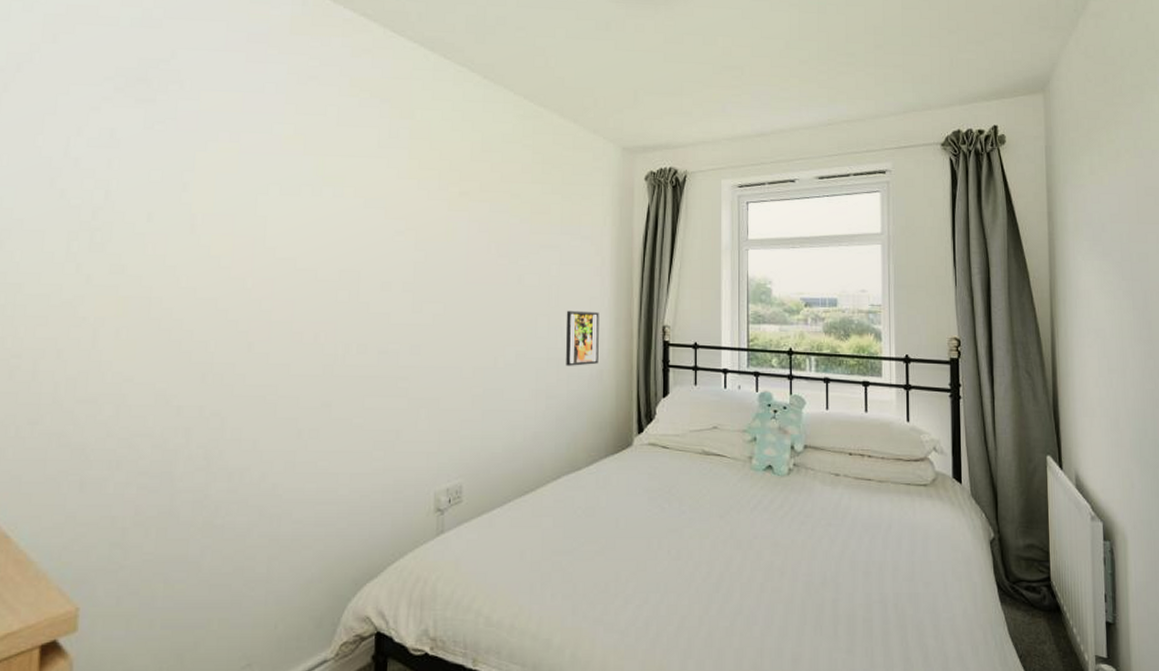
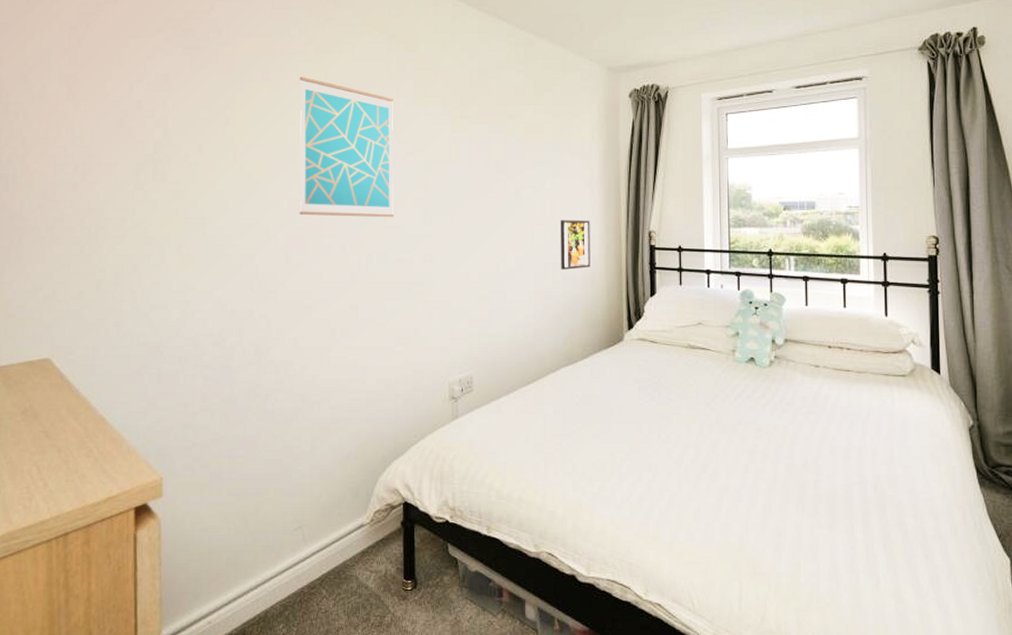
wall art: none [266,139,383,303] -> present [299,76,395,218]

